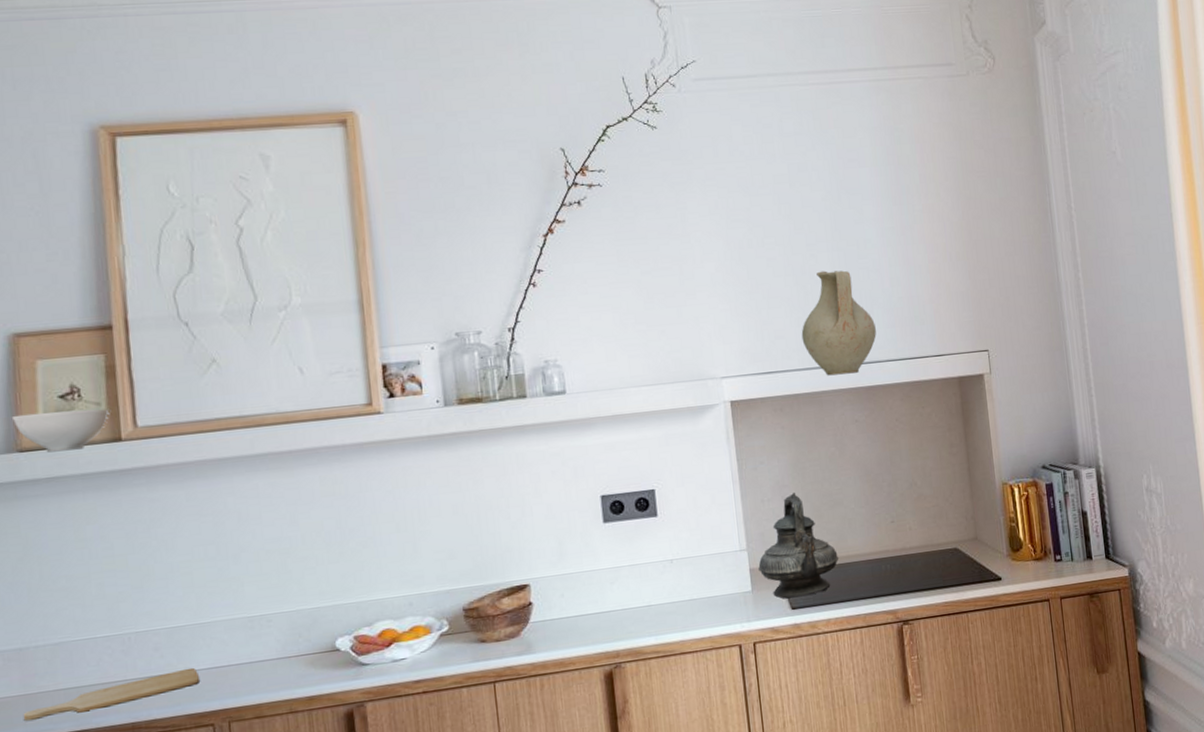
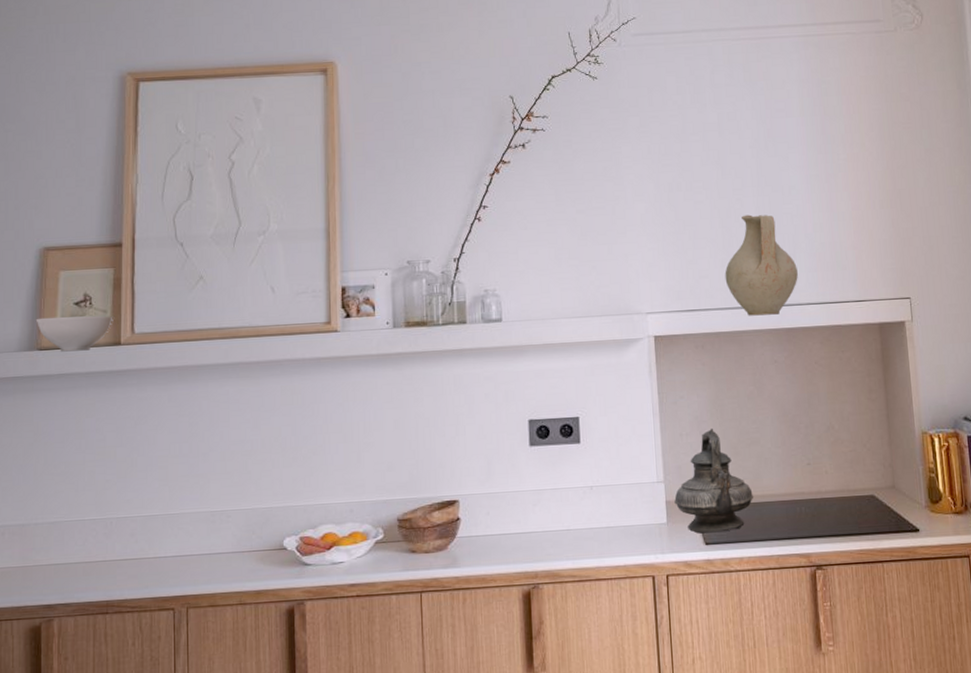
chopping board: present [23,667,199,722] -> none [19,554,165,591]

